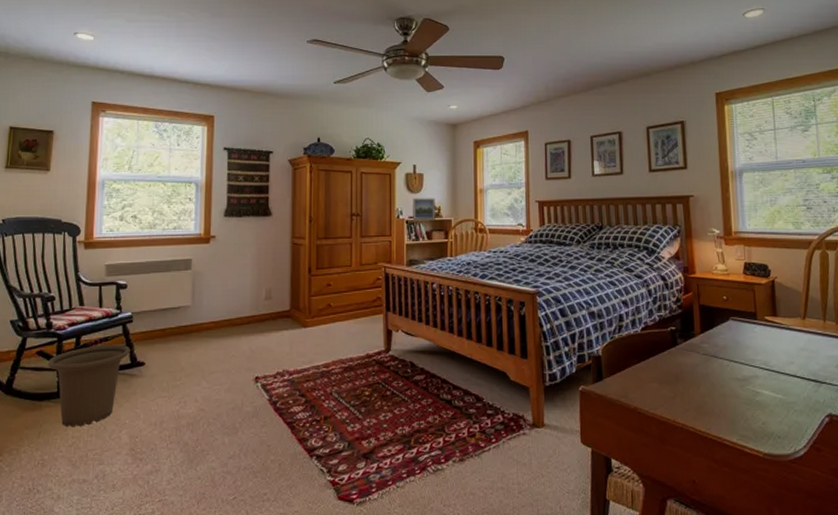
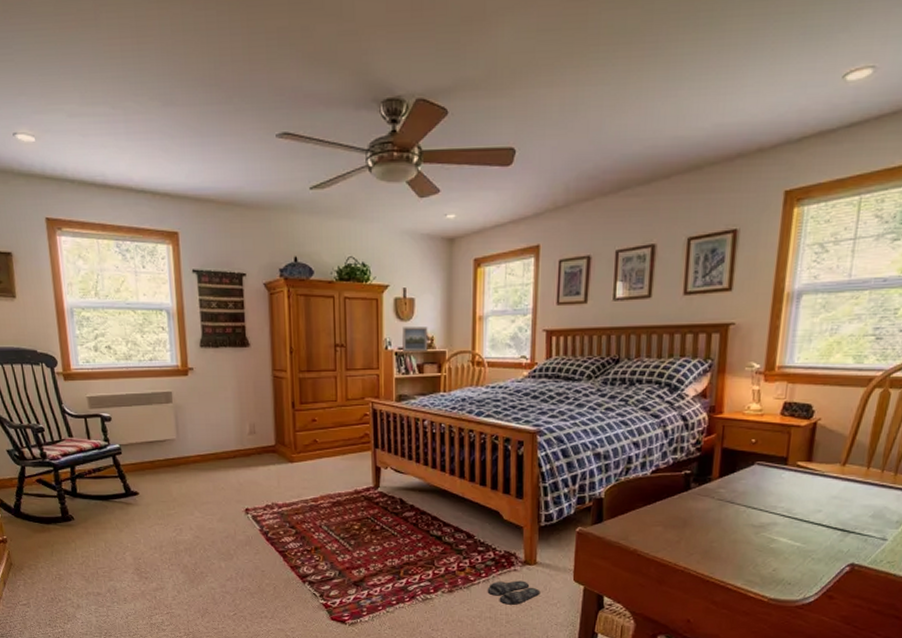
basket: present [48,344,130,428] -> none [48,474,123,548]
slippers: none [498,445,550,473] -> present [487,580,540,605]

